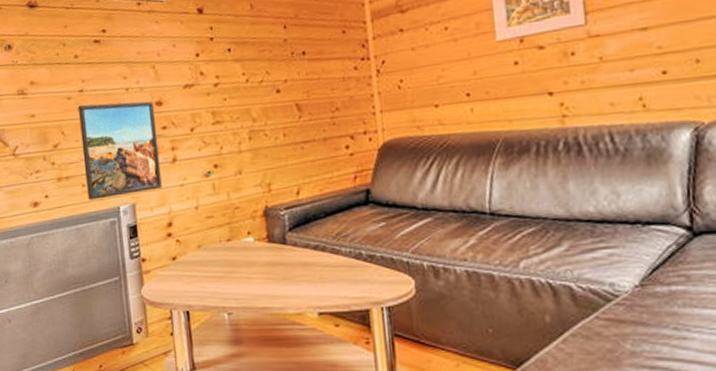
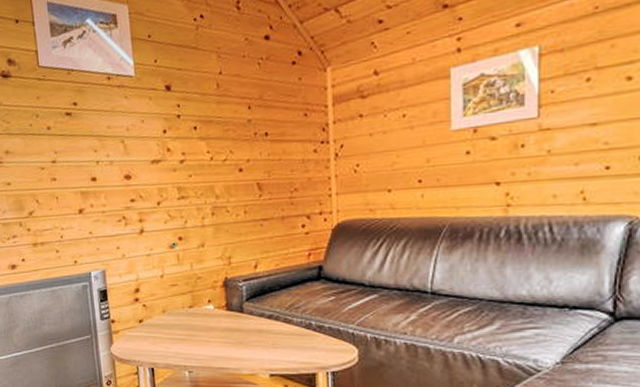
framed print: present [79,101,162,200] -> none [52,174,130,265]

